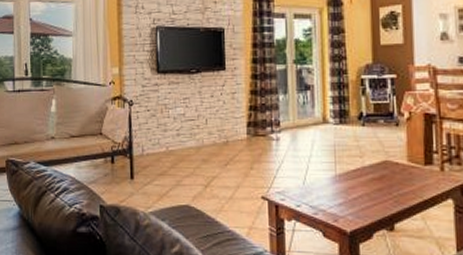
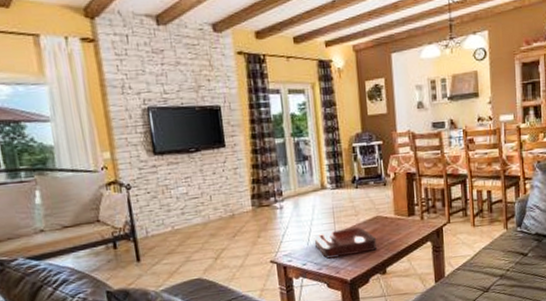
decorative tray: none [310,169,384,205] -> present [313,227,377,259]

